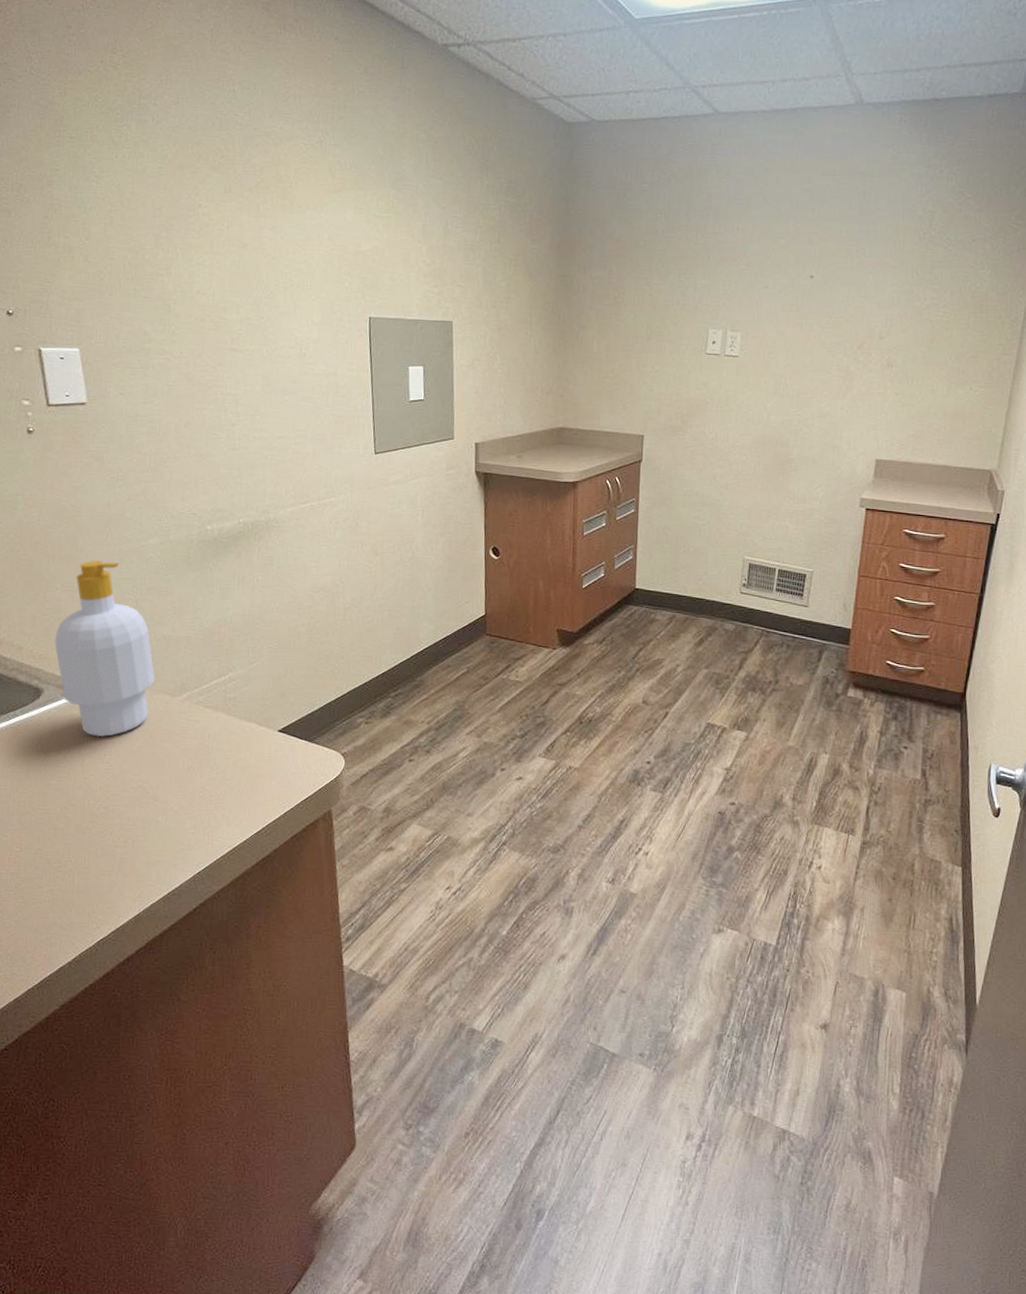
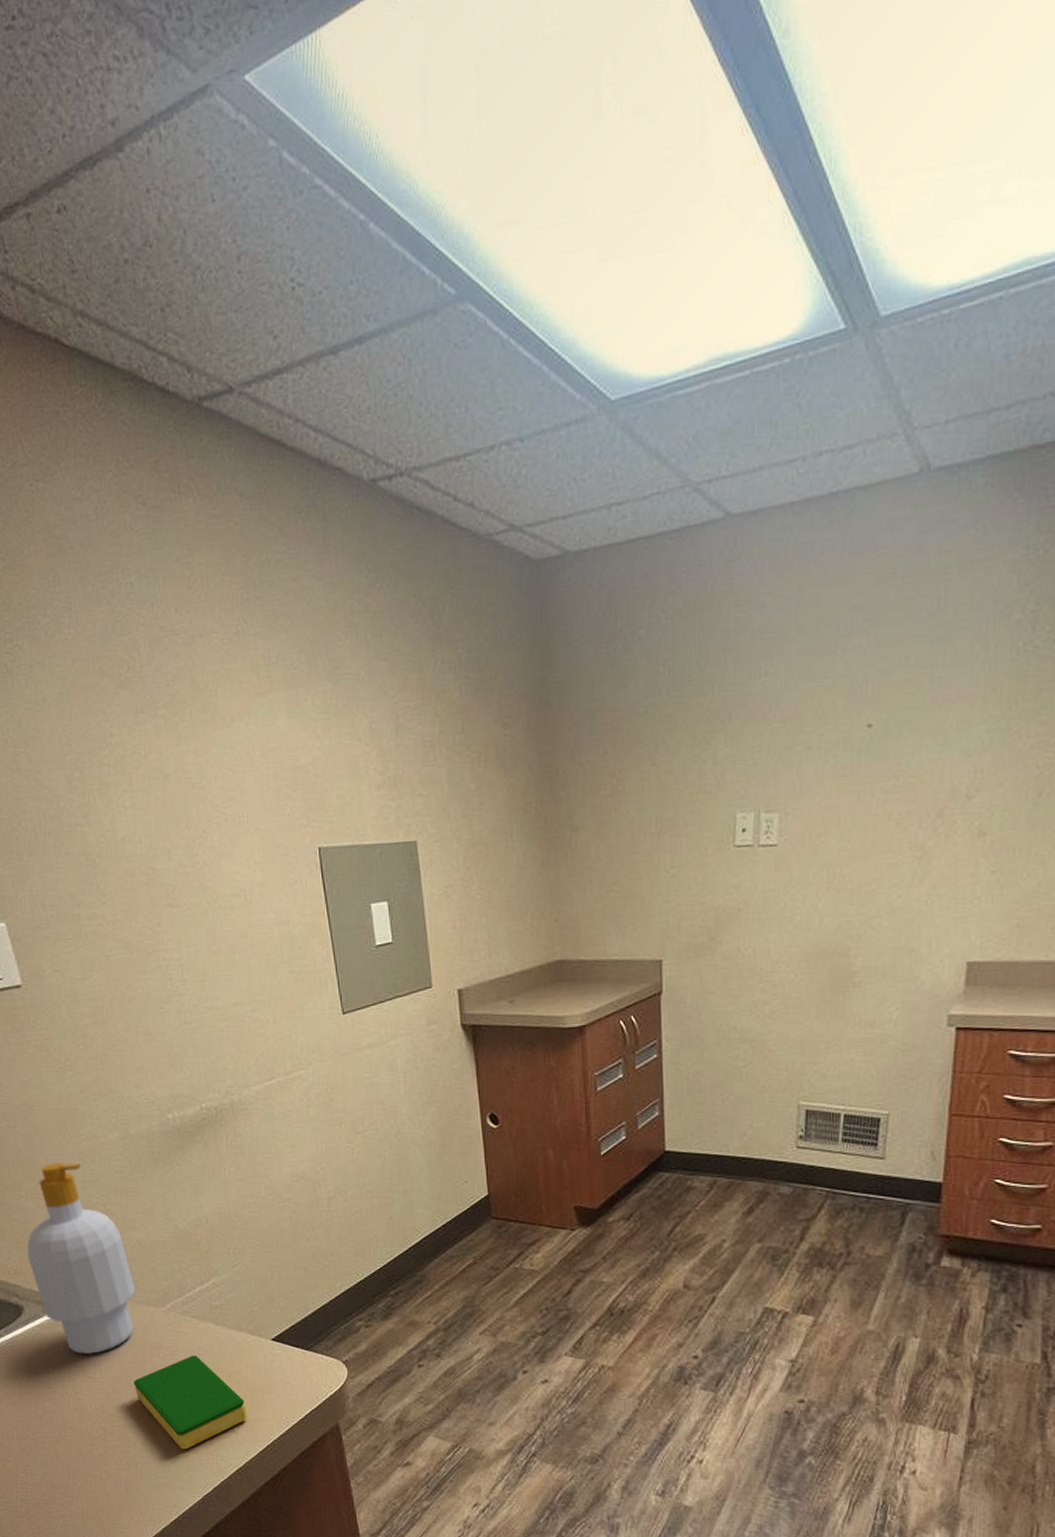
dish sponge: none [141,741,247,830] -> present [133,1355,247,1450]

